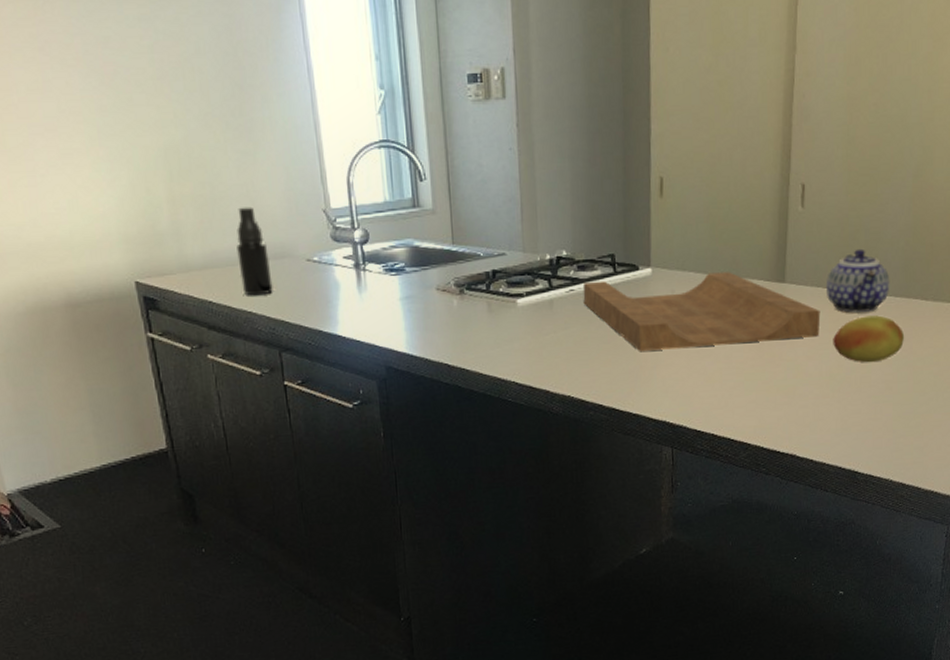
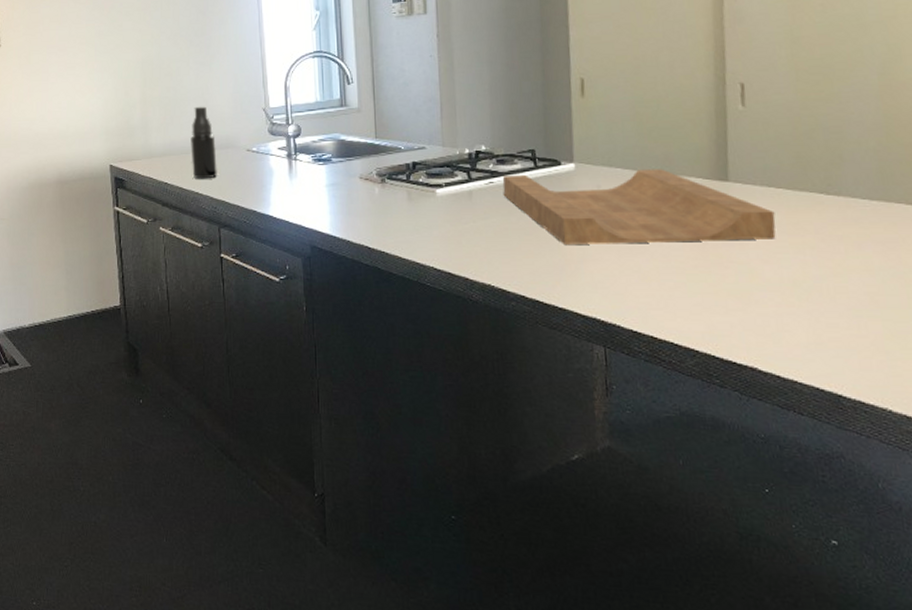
teapot: present [825,248,890,313] -> none [778,148,862,215]
fruit: present [833,315,904,363] -> none [793,219,888,271]

